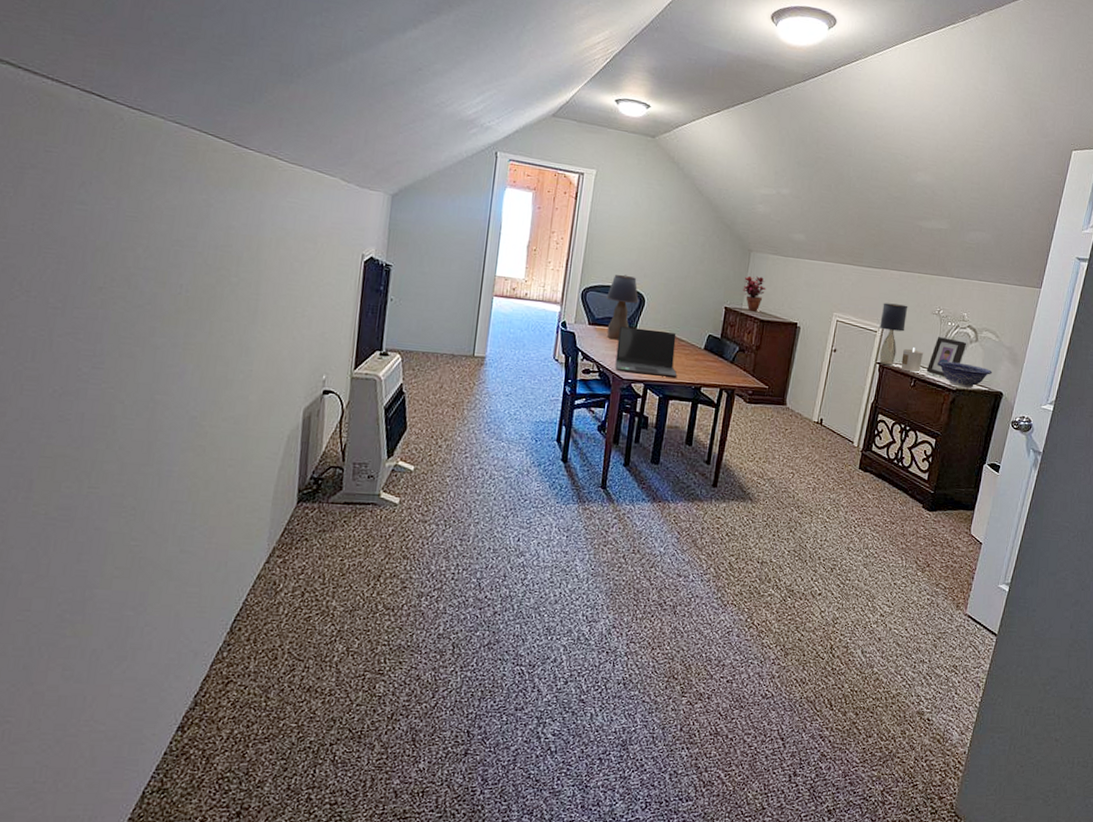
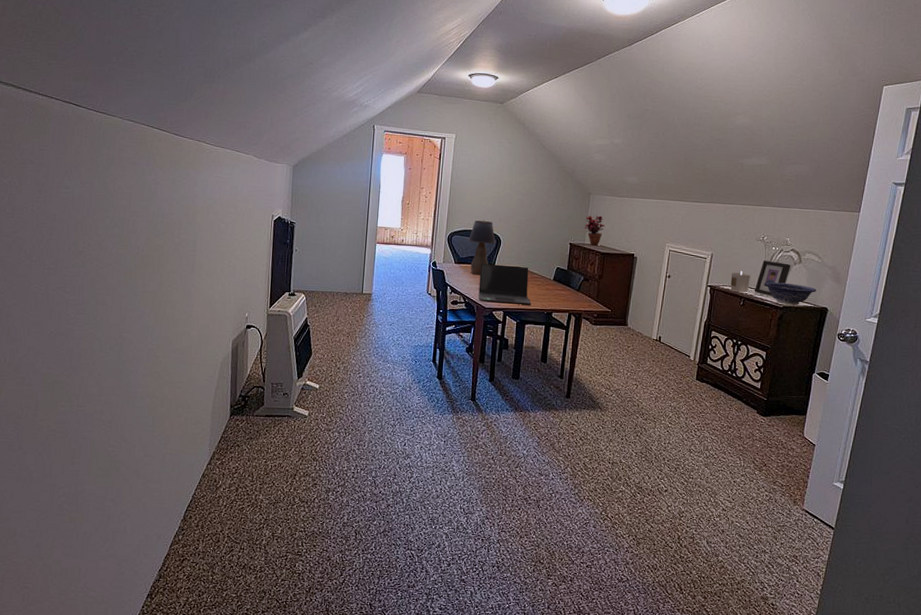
table lamp: present [879,303,908,366] -> none [709,232,734,288]

